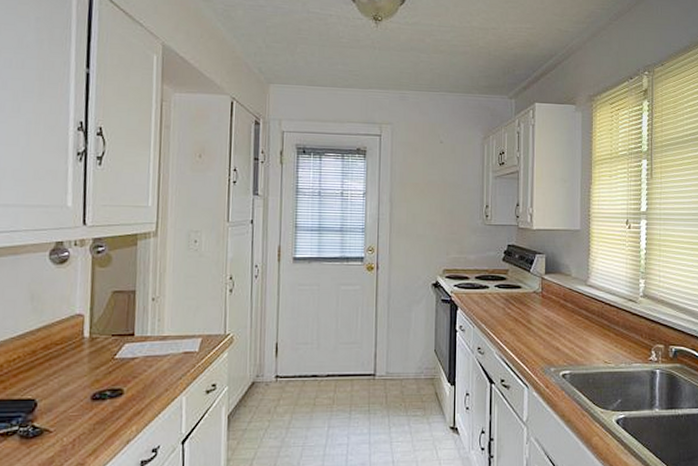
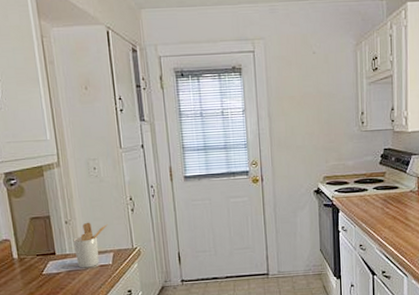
utensil holder: none [157,300,200,354] -> present [73,222,108,268]

